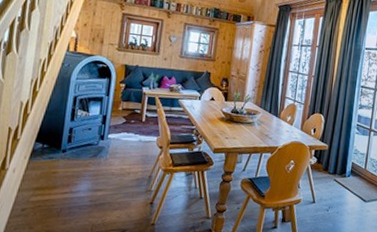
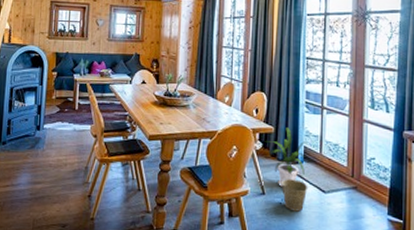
house plant: none [320,146,355,196] -> present [266,127,308,187]
bucket: none [330,181,352,218] -> present [282,169,308,212]

